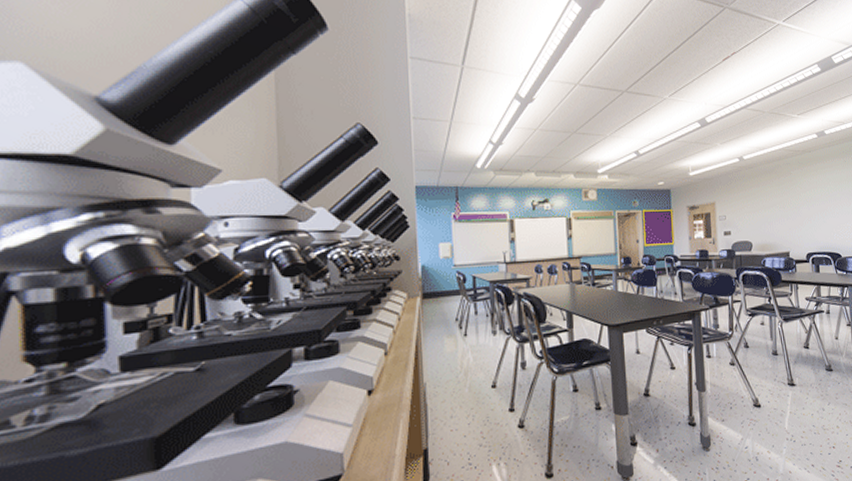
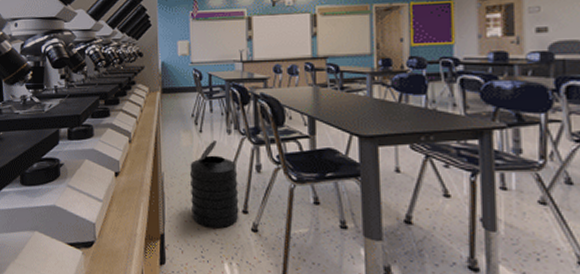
trash can: none [454,343,506,433] -> present [189,141,239,229]

